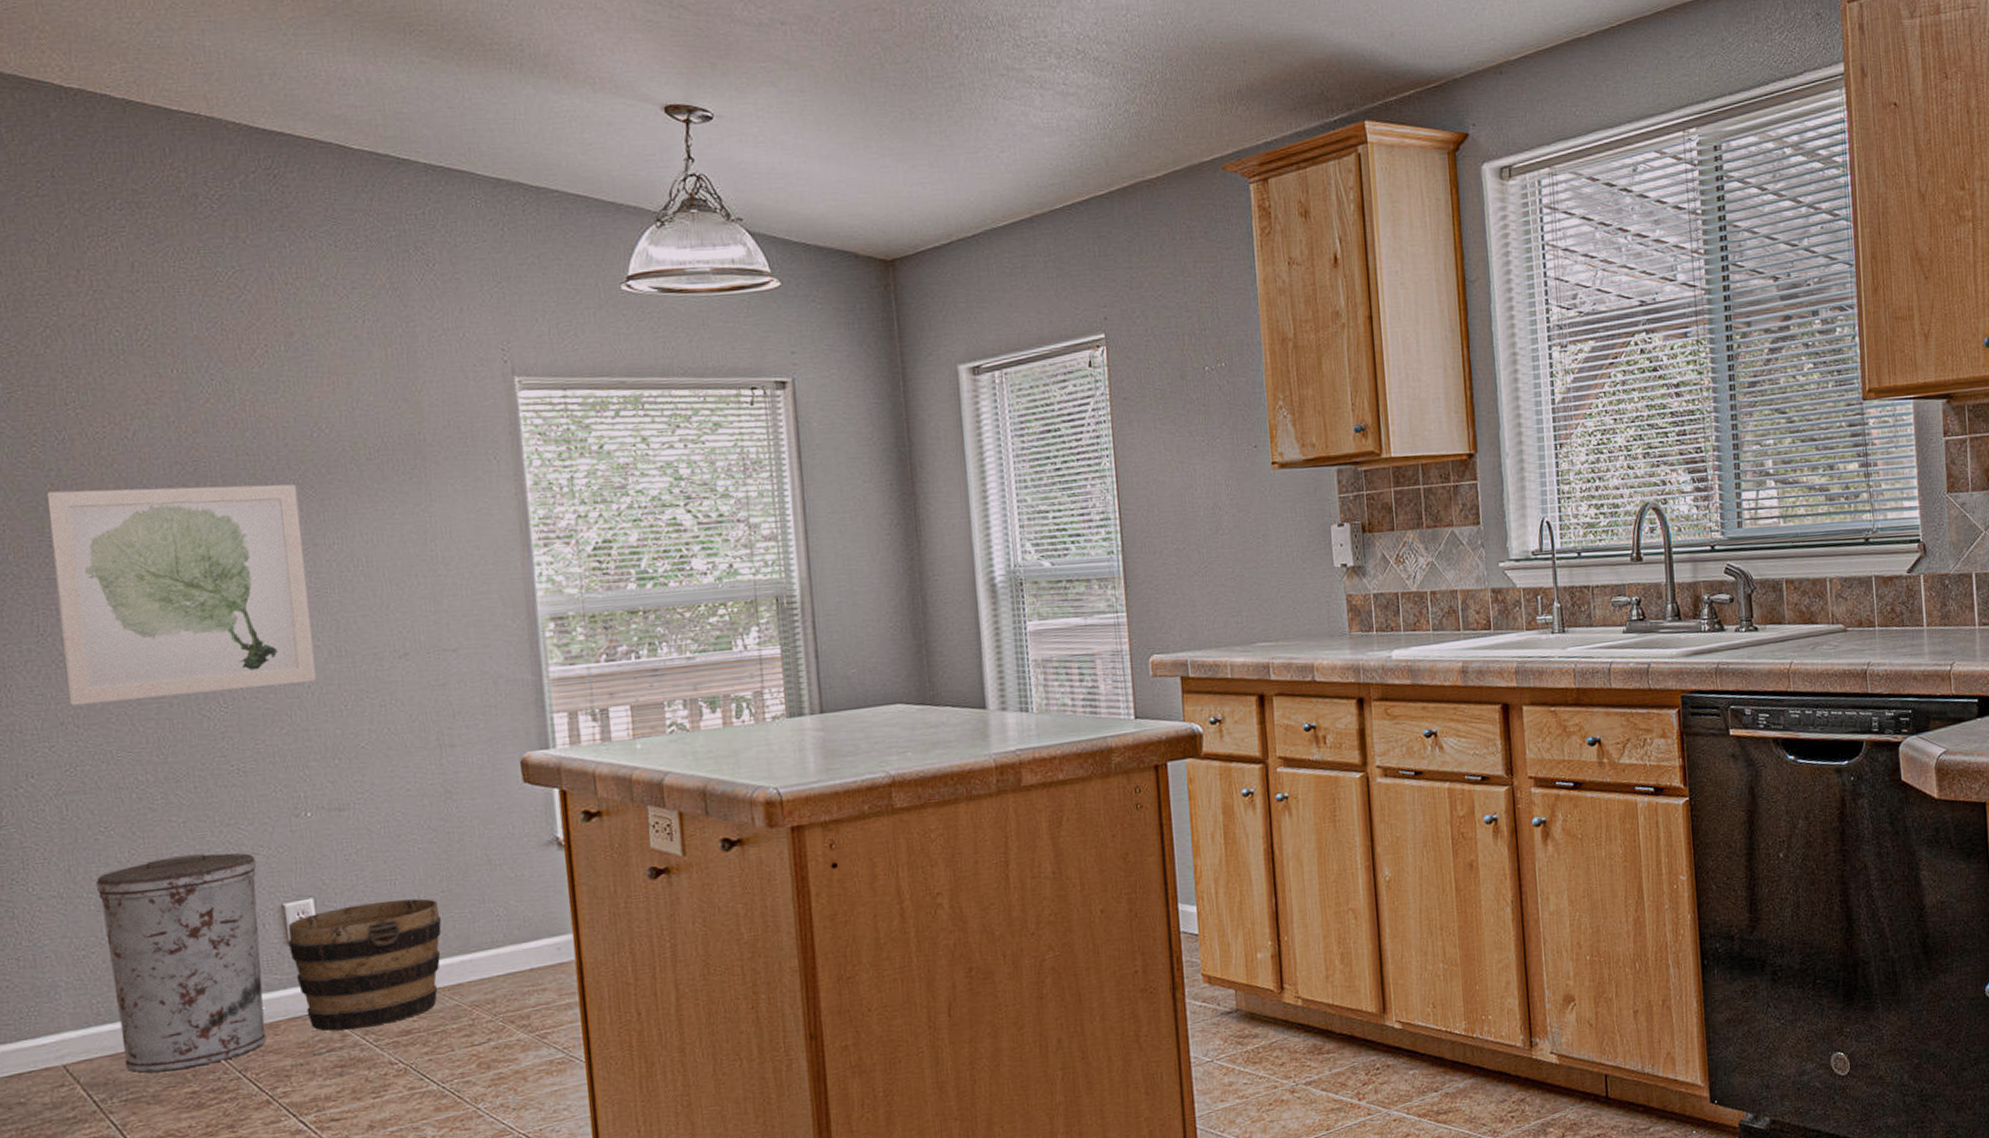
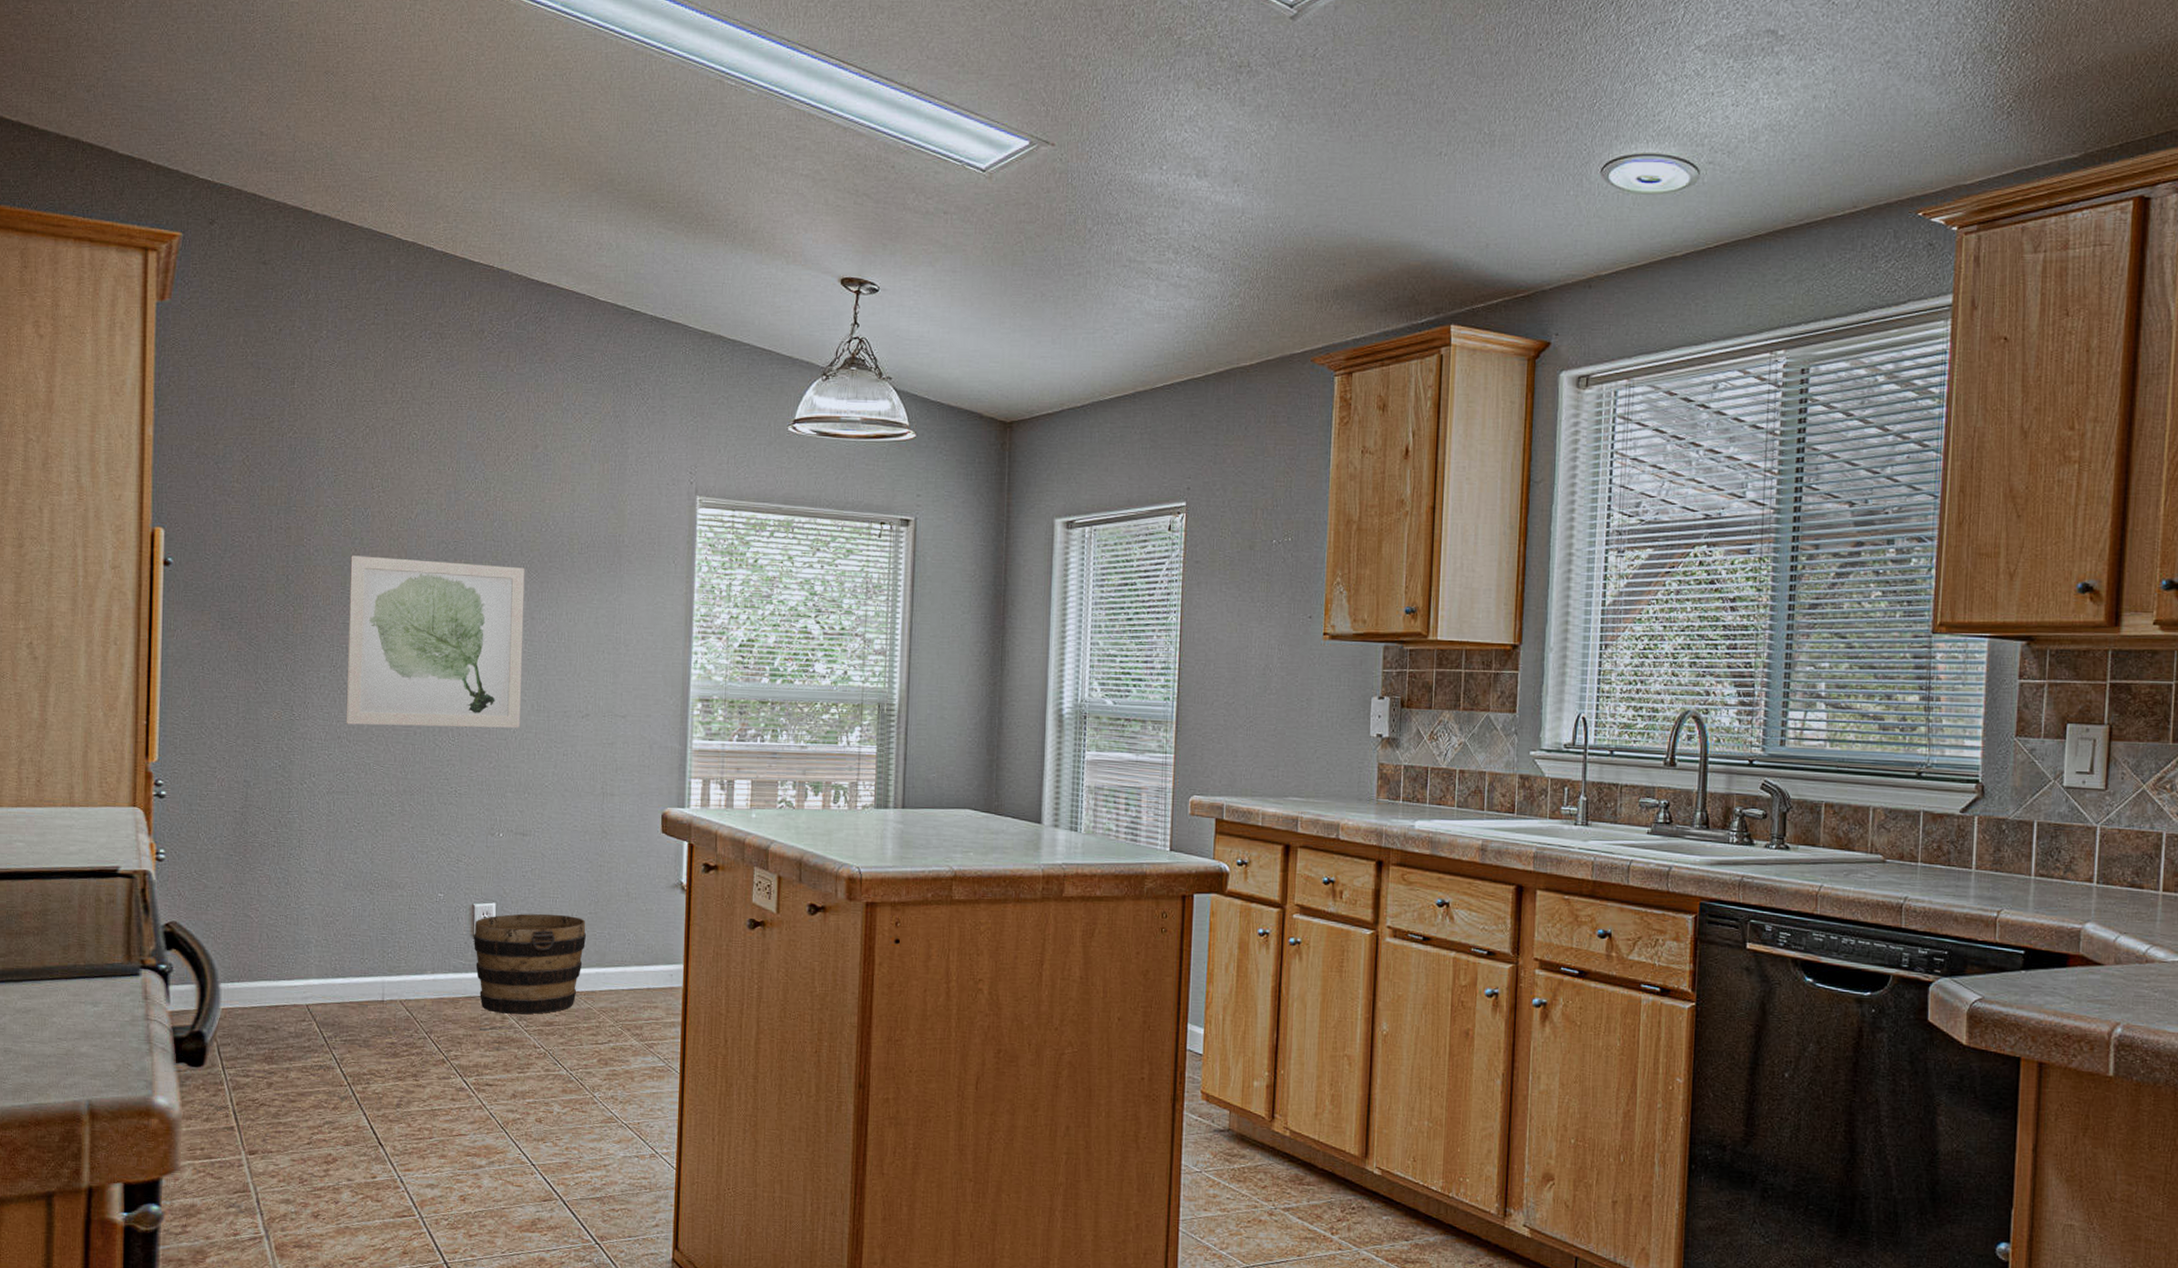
trash can: present [96,853,267,1073] -> none [347,854,458,1024]

